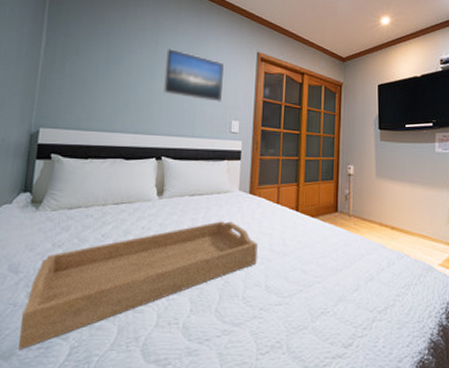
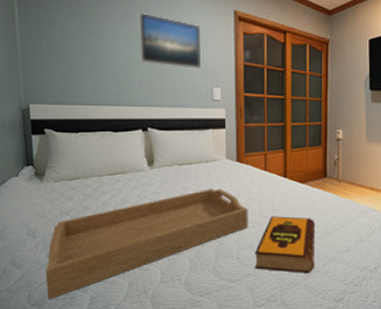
hardback book: none [261,251,326,315] -> present [255,216,316,274]

